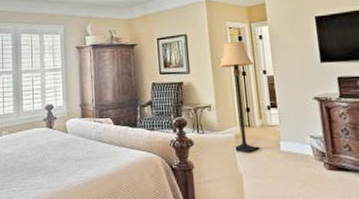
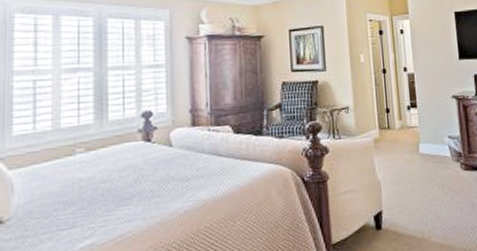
lamp: present [219,41,260,153] -> none [358,36,400,158]

